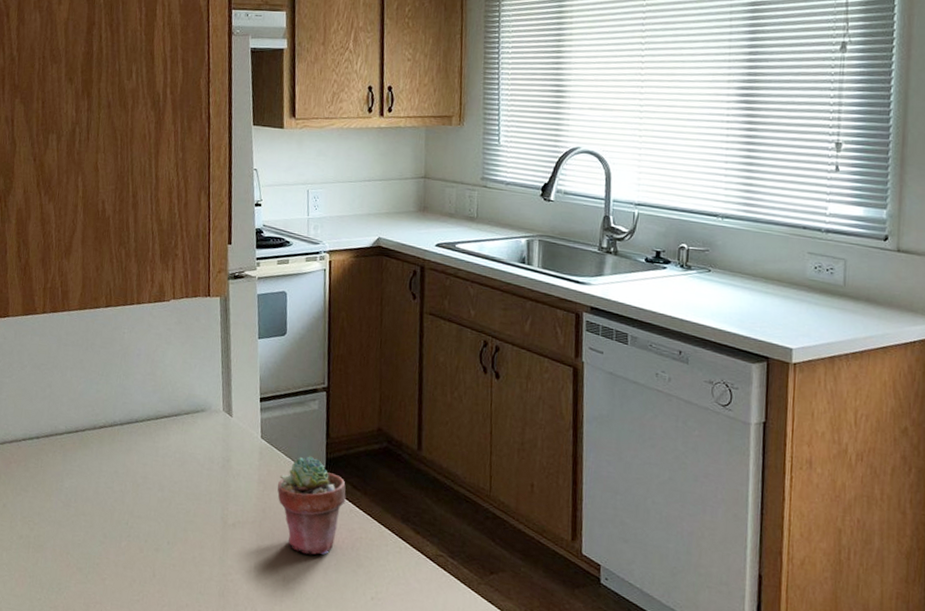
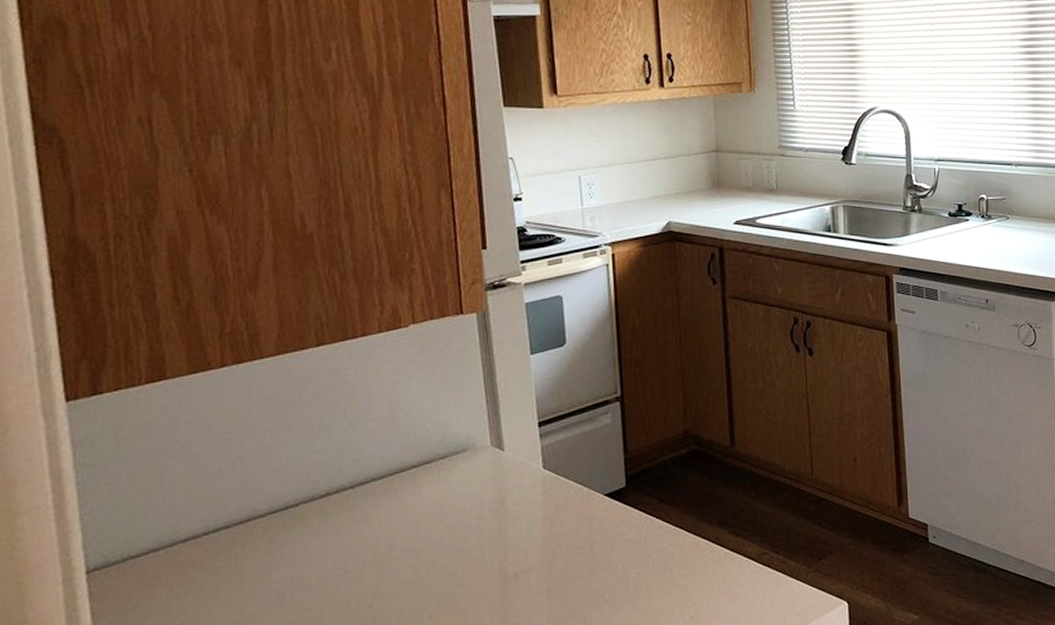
potted succulent: present [277,456,346,556] -> none [567,477,653,589]

